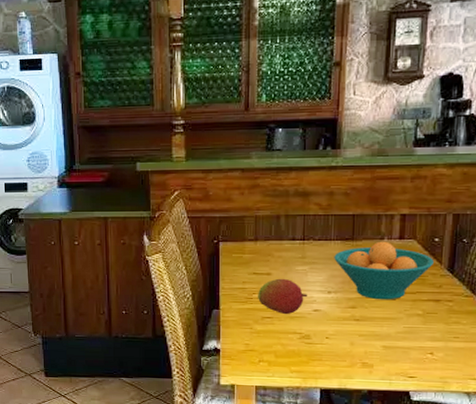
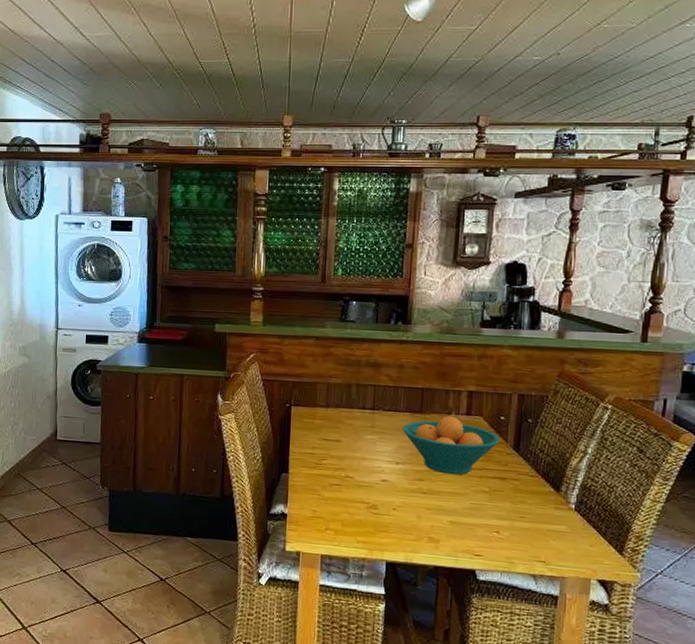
fruit: present [258,278,307,314] -> none [327,446,375,482]

